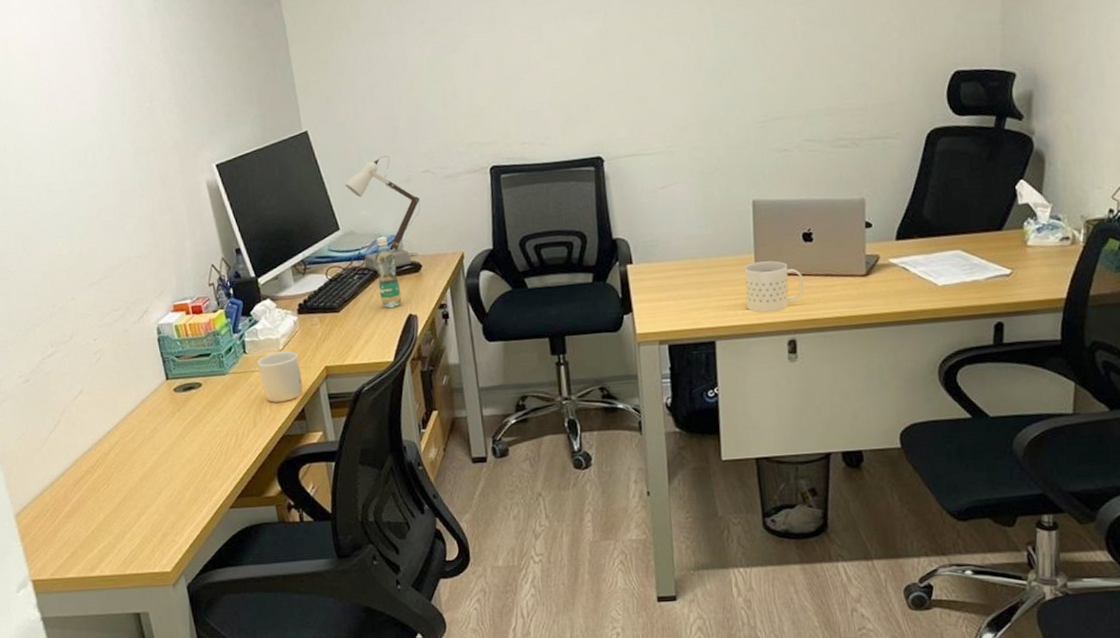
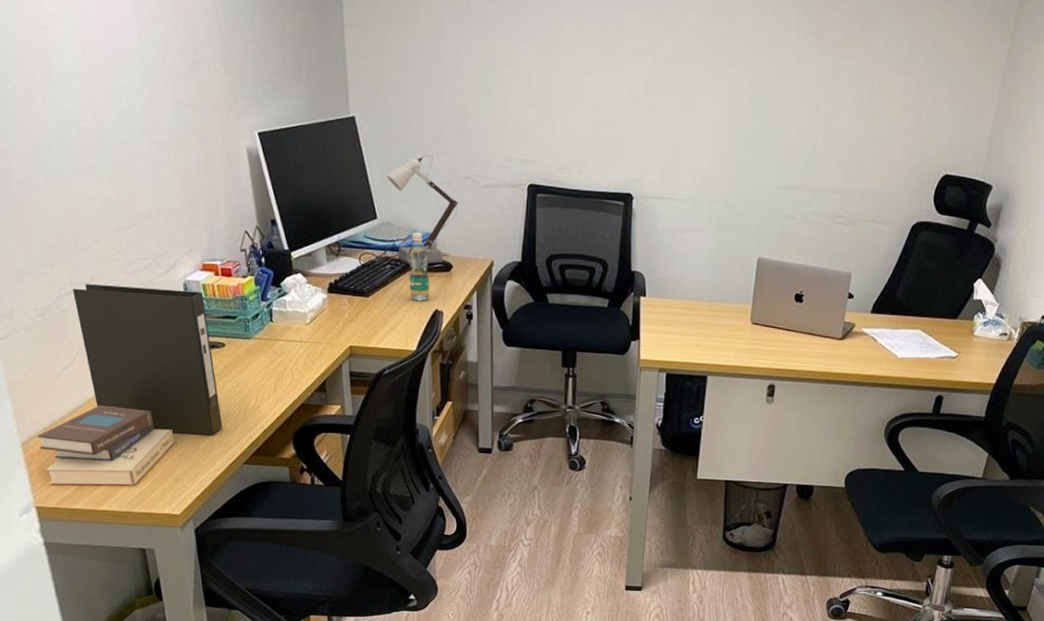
books: none [29,464,160,555] -> present [37,405,175,485]
binder: none [53,333,206,485] -> present [72,284,223,436]
mug: present [256,351,303,402] -> none [282,325,326,373]
mug: present [744,261,804,314] -> none [738,312,789,359]

